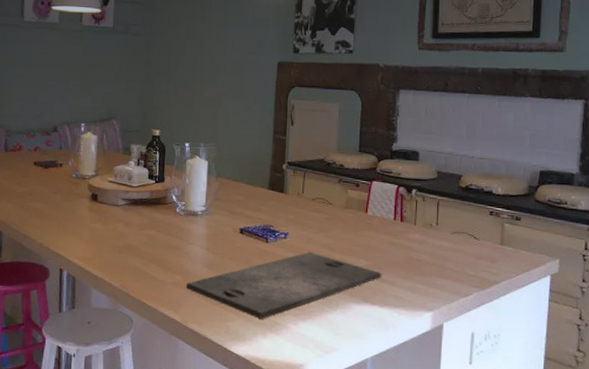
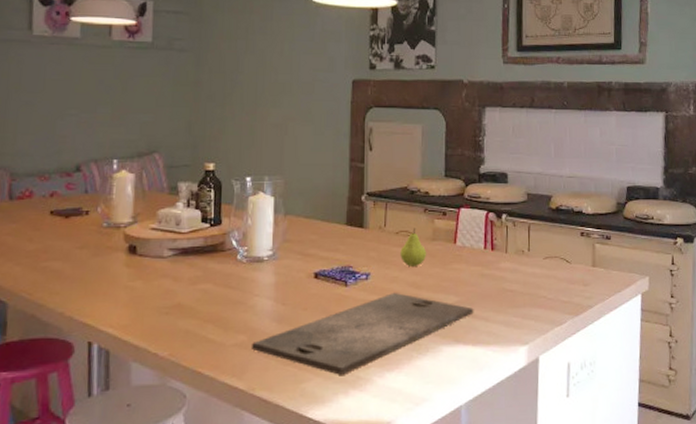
fruit: none [316,196,340,230] -> present [400,228,427,266]

